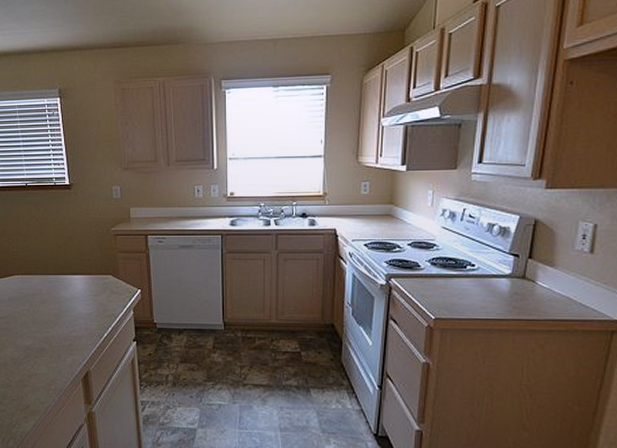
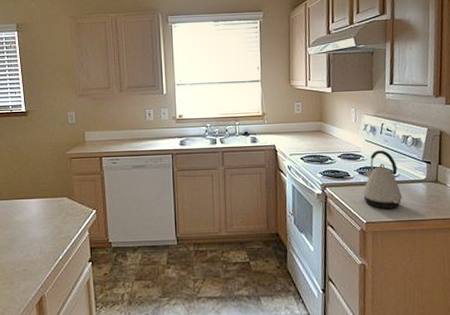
kettle: none [434,239,481,305] -> present [363,150,403,209]

